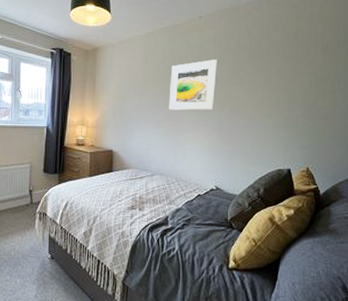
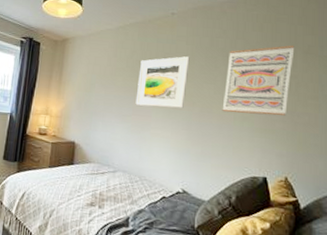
wall art: none [249,42,314,112] -> present [222,45,295,116]

